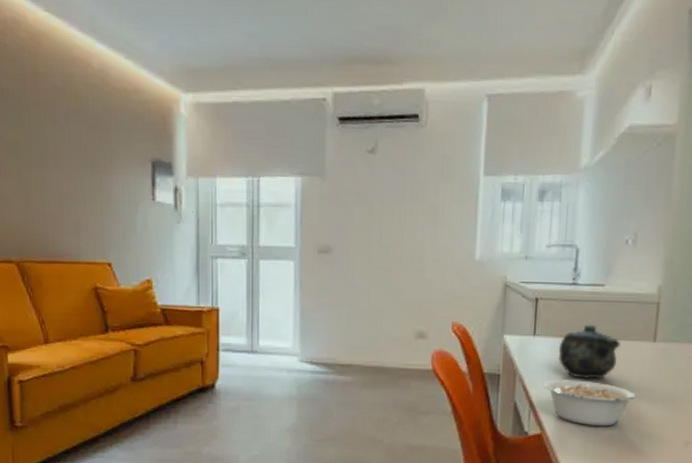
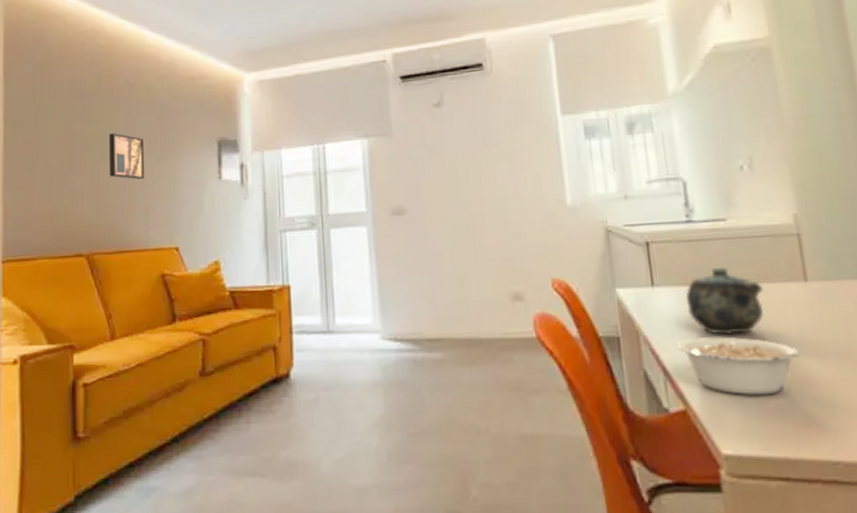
wall art: none [35,139,75,193] -> present [108,132,144,180]

